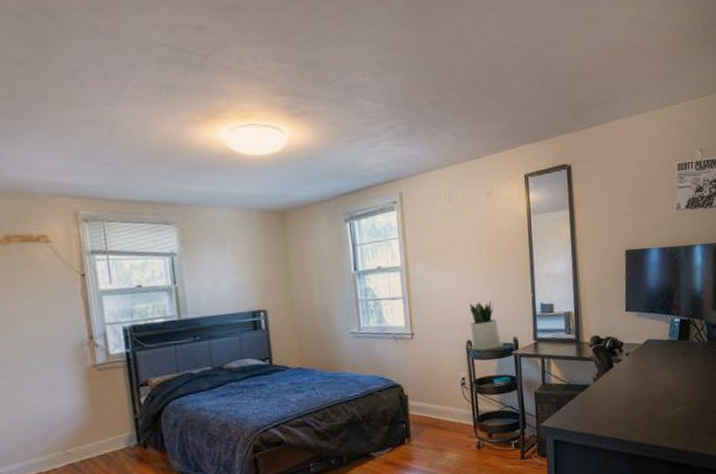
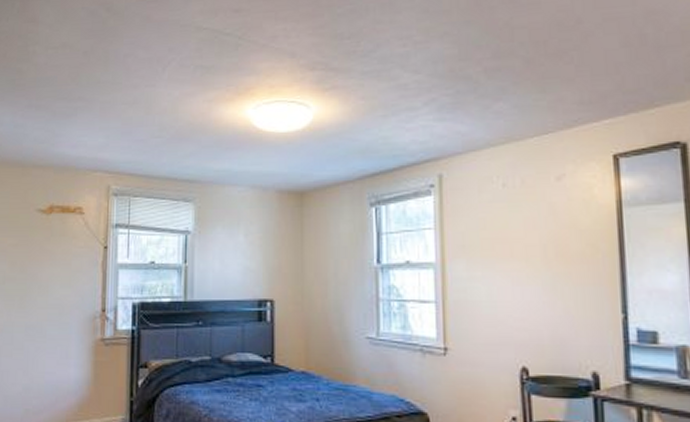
planter: present [469,300,504,352] -> none [526,317,578,387]

